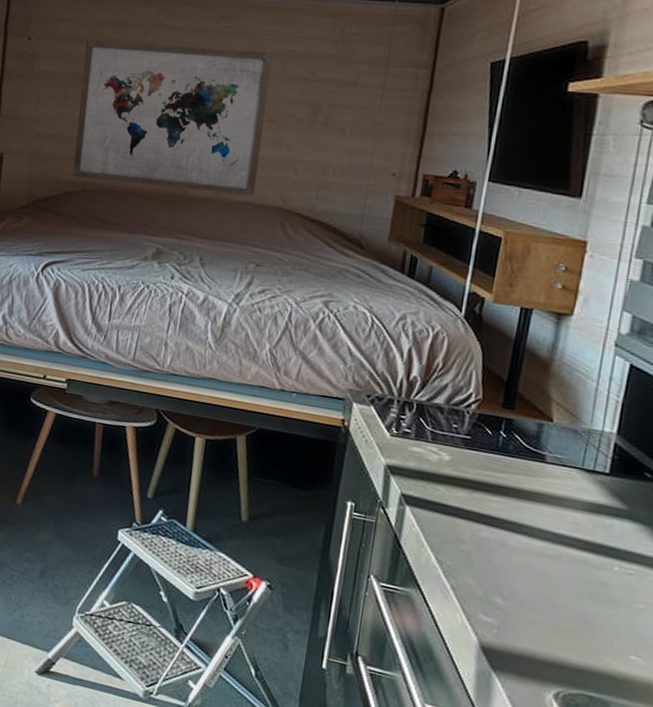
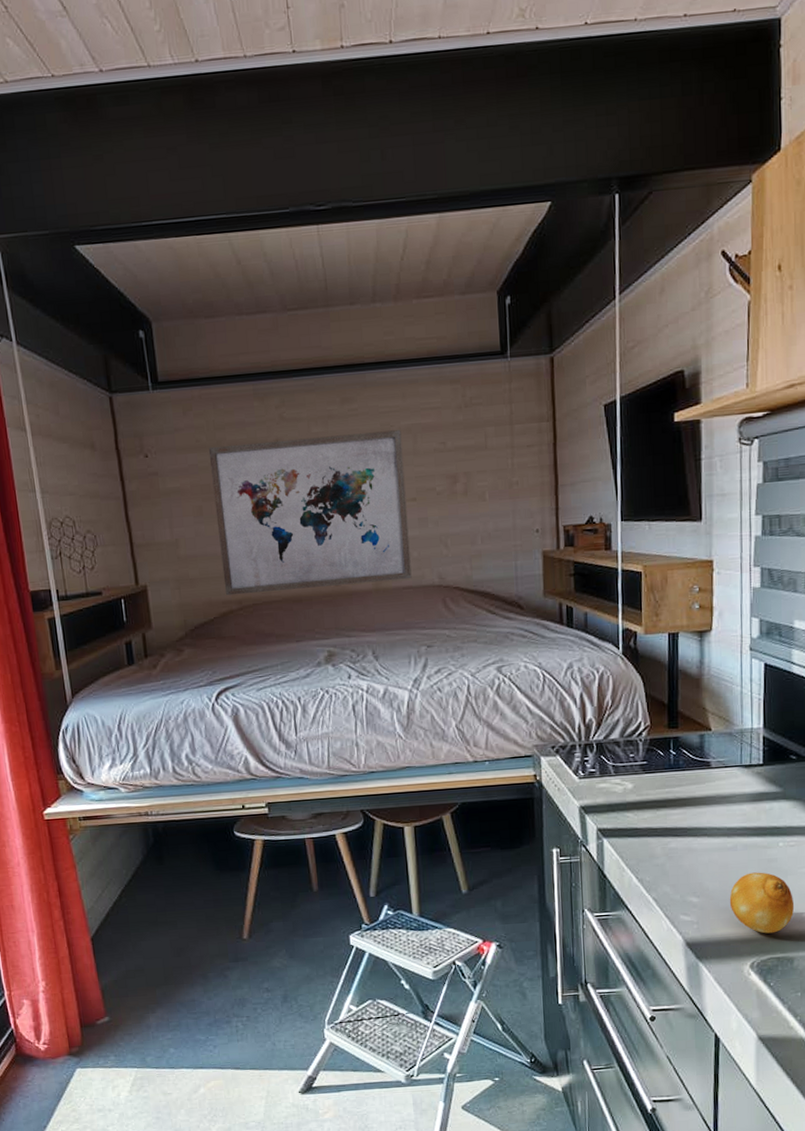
fruit: none [541,590,622,667] -> present [729,872,795,934]

